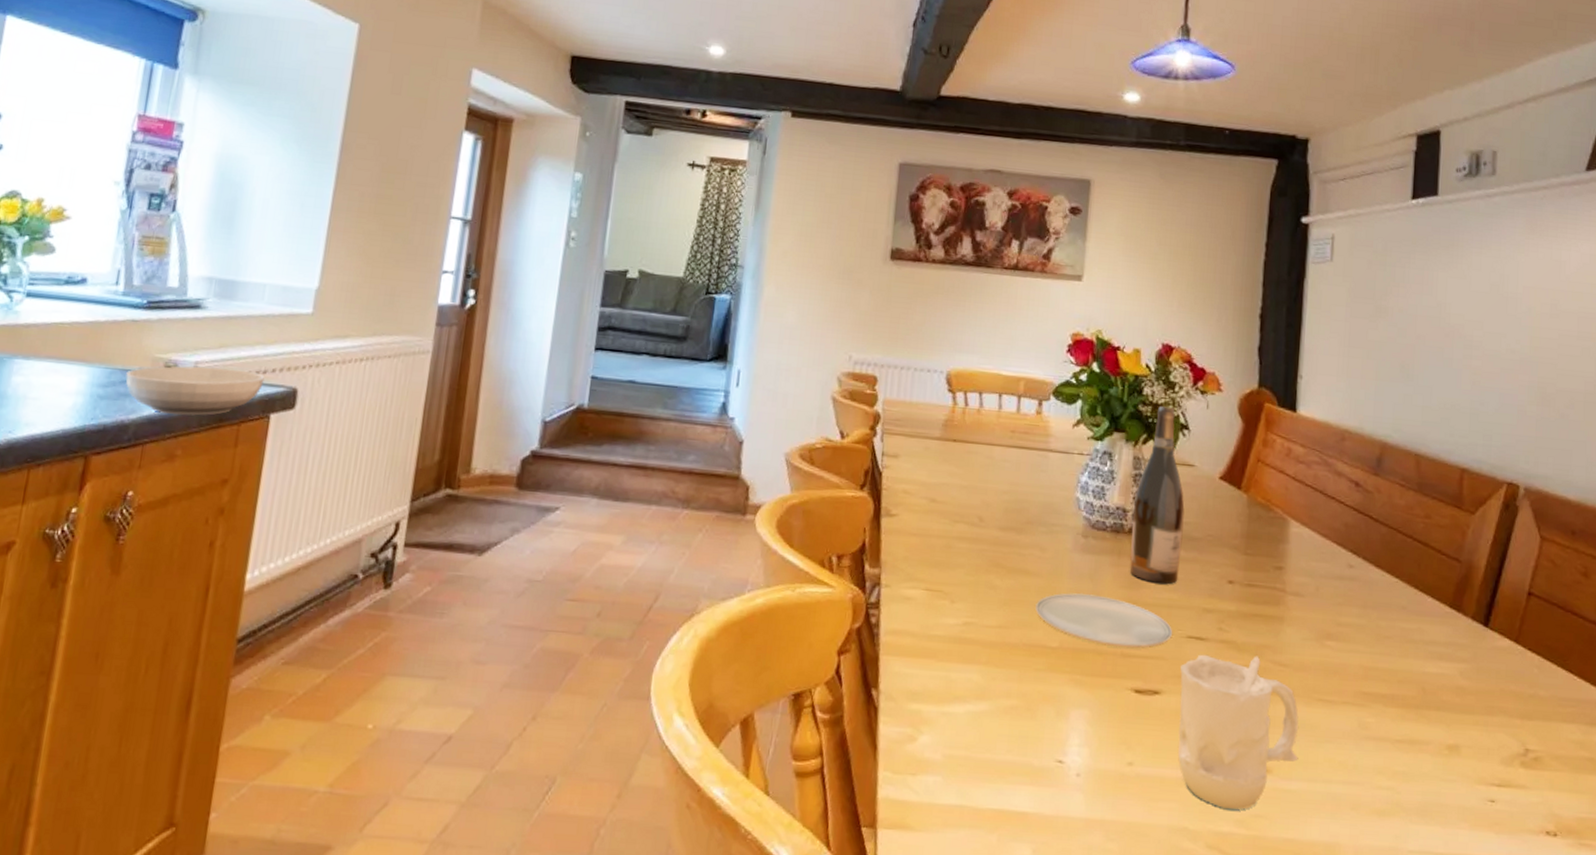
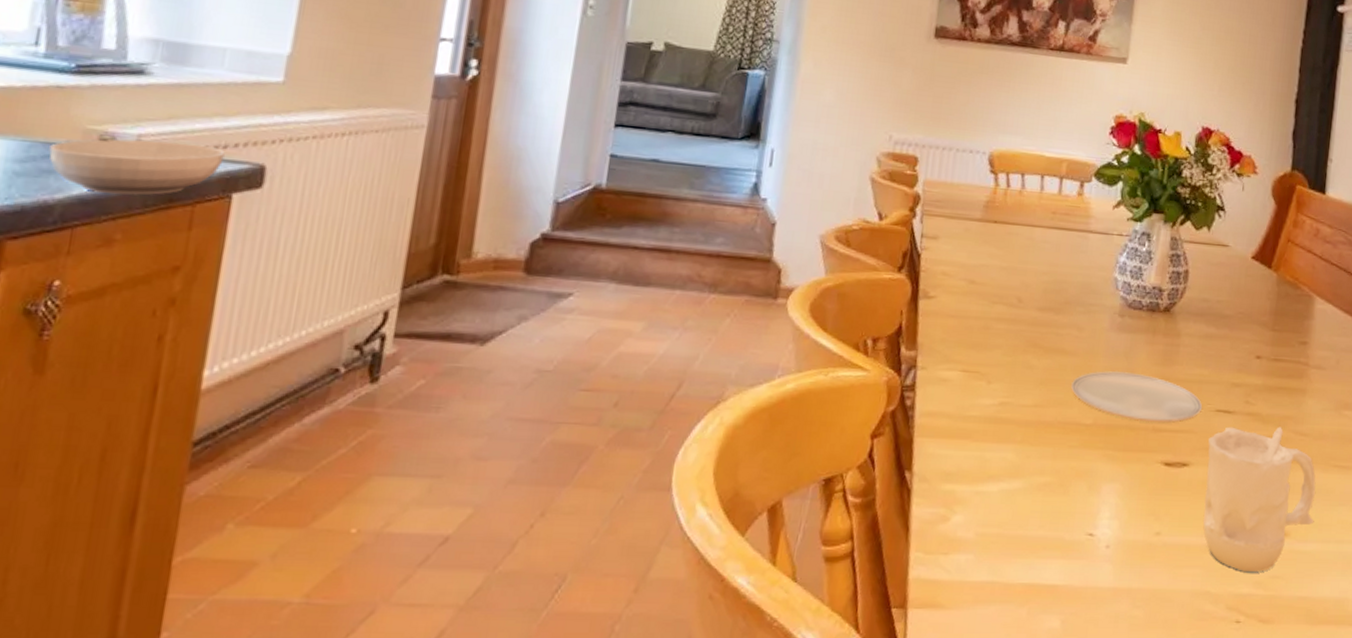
wine bottle: present [1130,405,1185,584] -> none [1163,187,1218,360]

